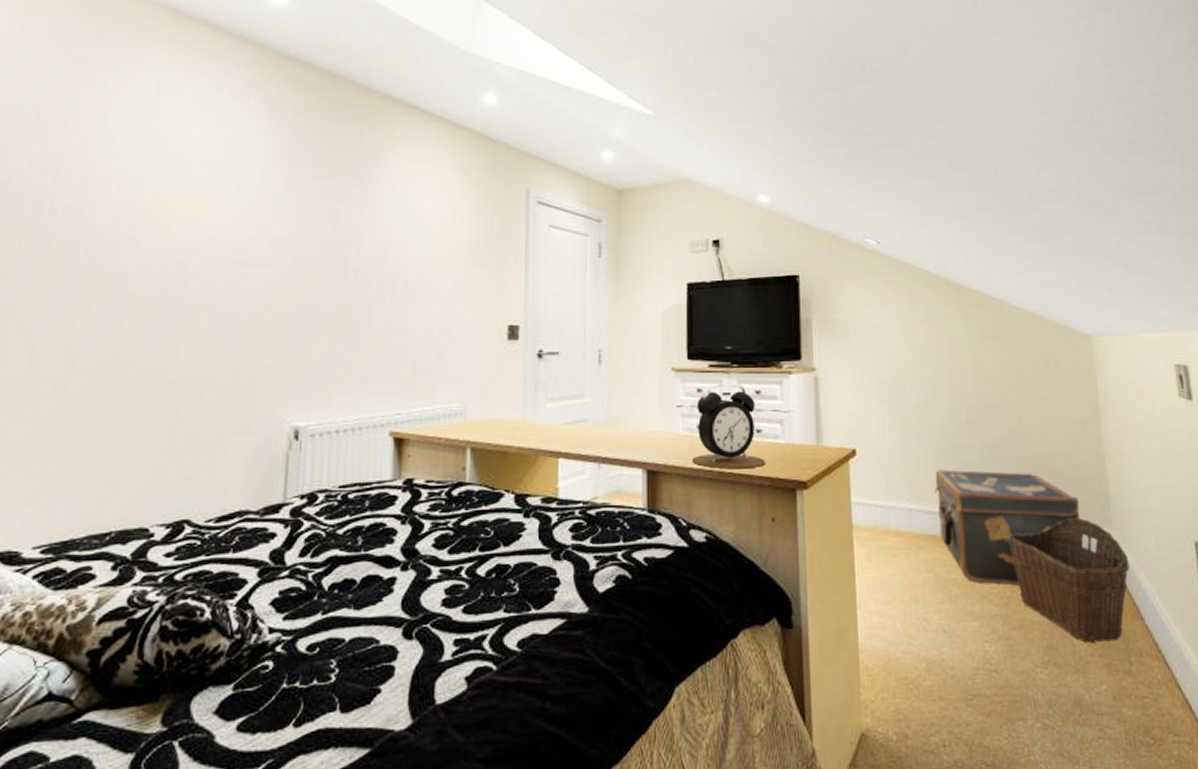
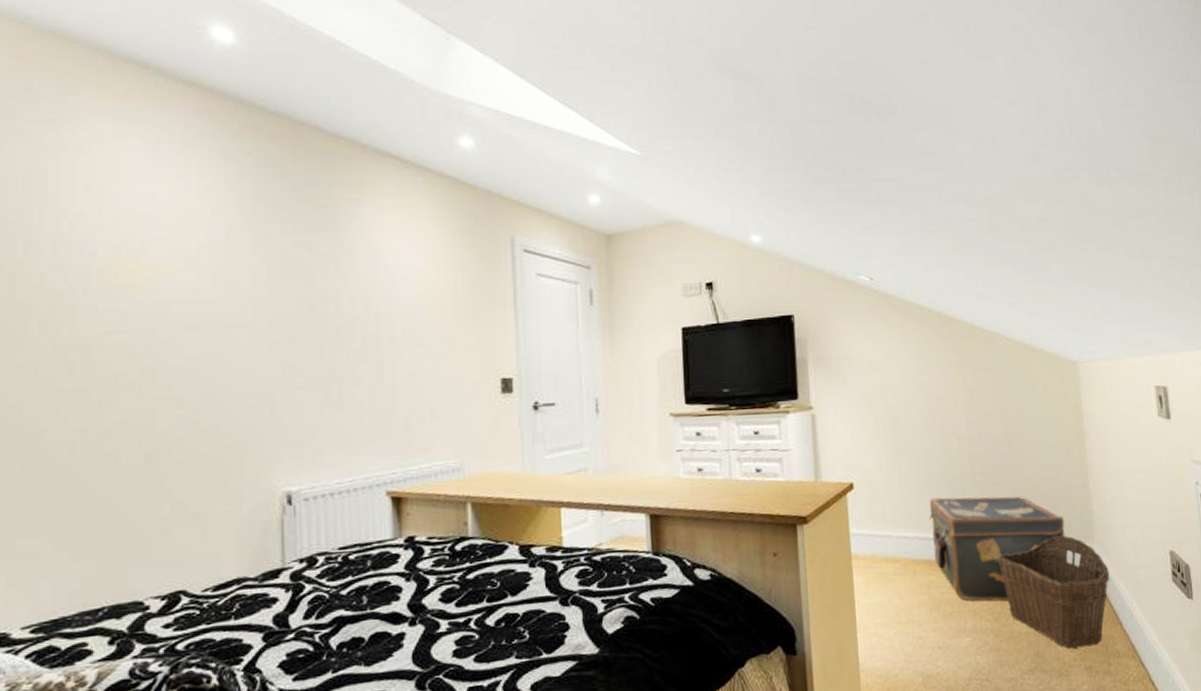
alarm clock: present [691,384,765,469] -> none [693,426,766,509]

